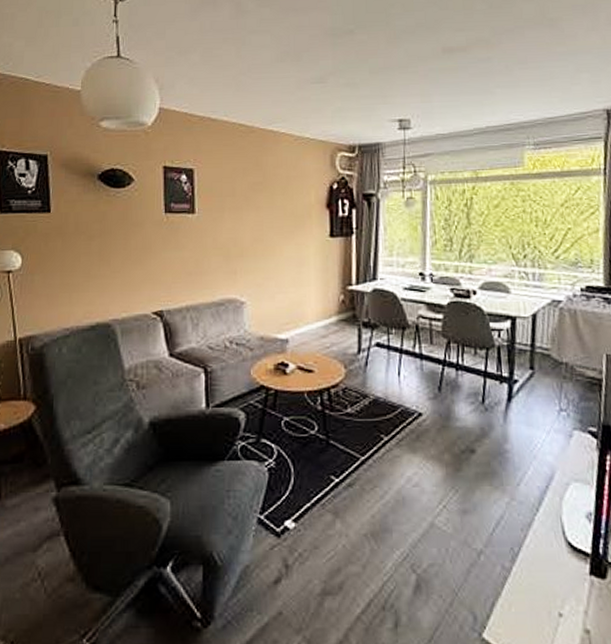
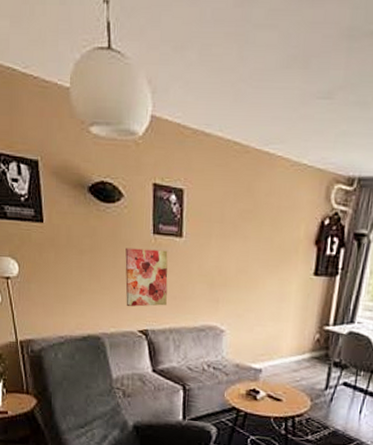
wall art: none [136,227,182,289] -> present [125,248,168,307]

